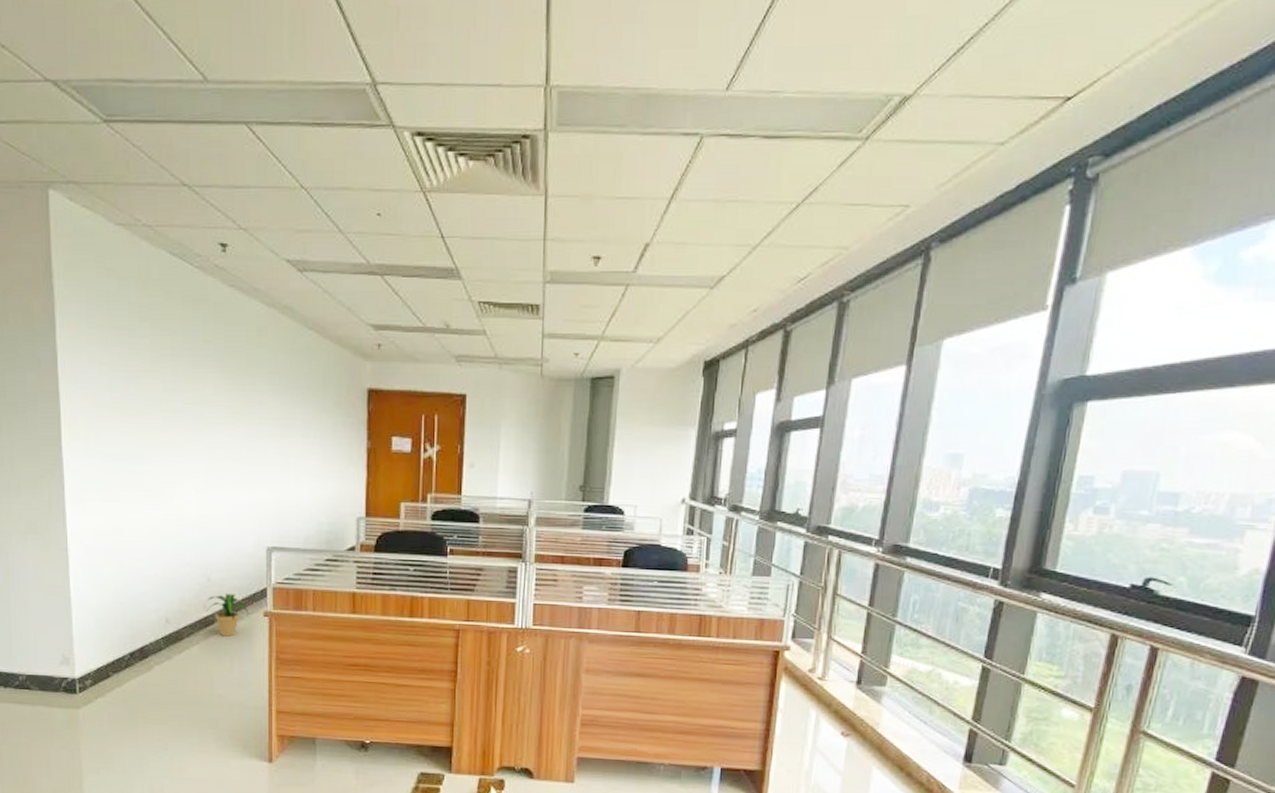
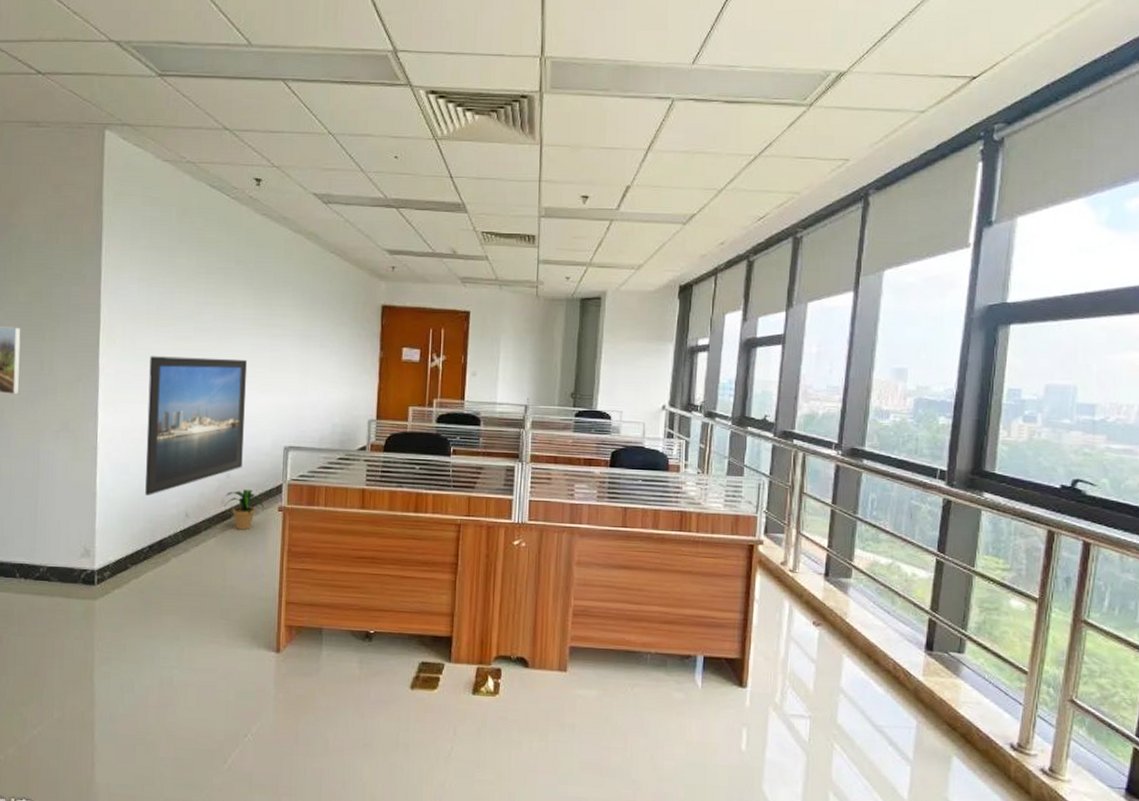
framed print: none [117,449,223,600] -> present [145,356,248,495]

